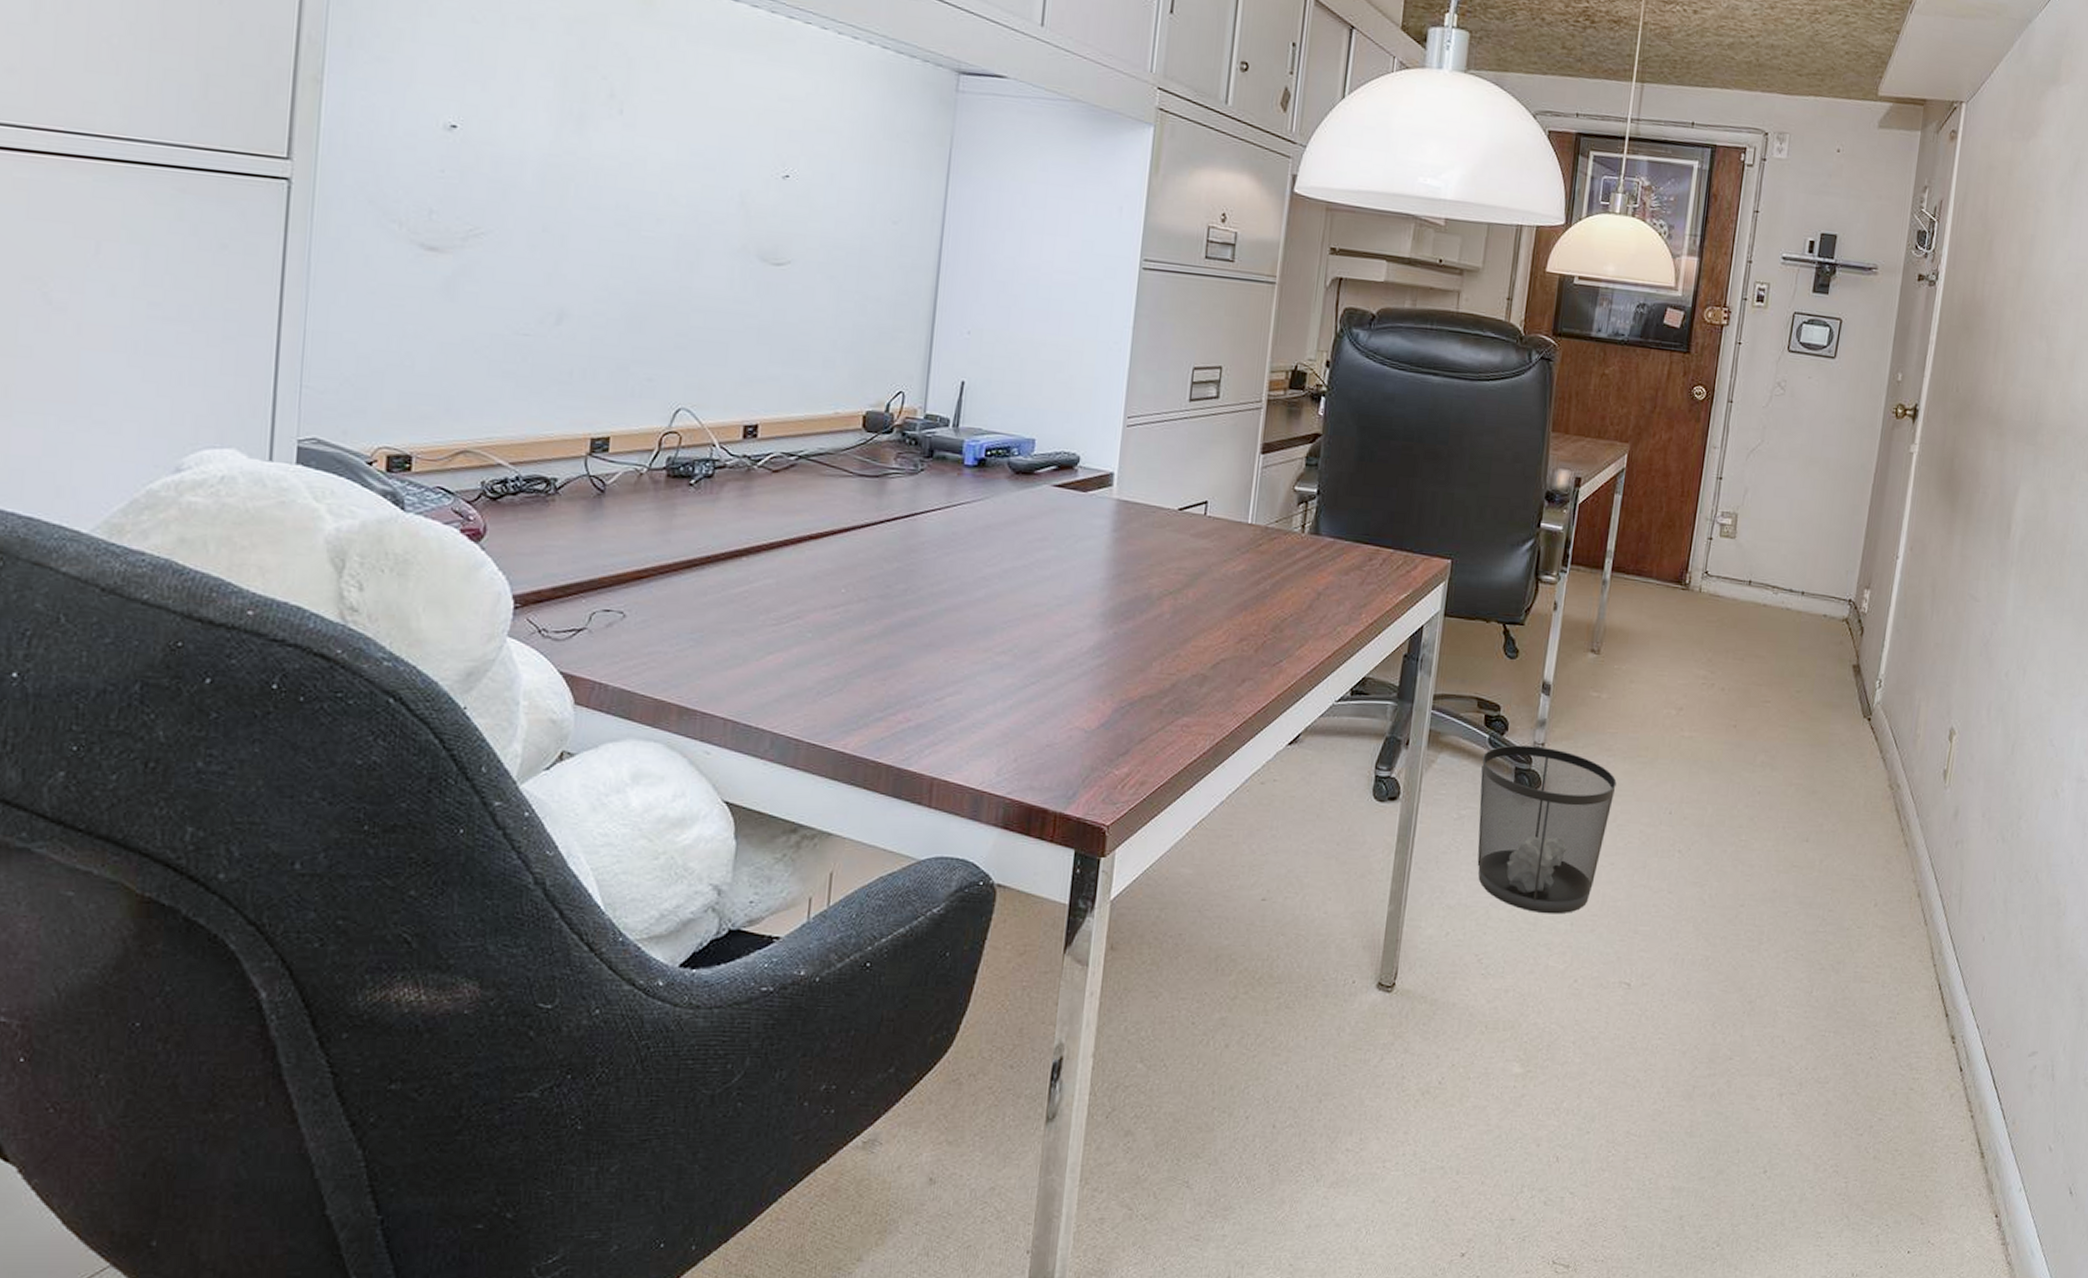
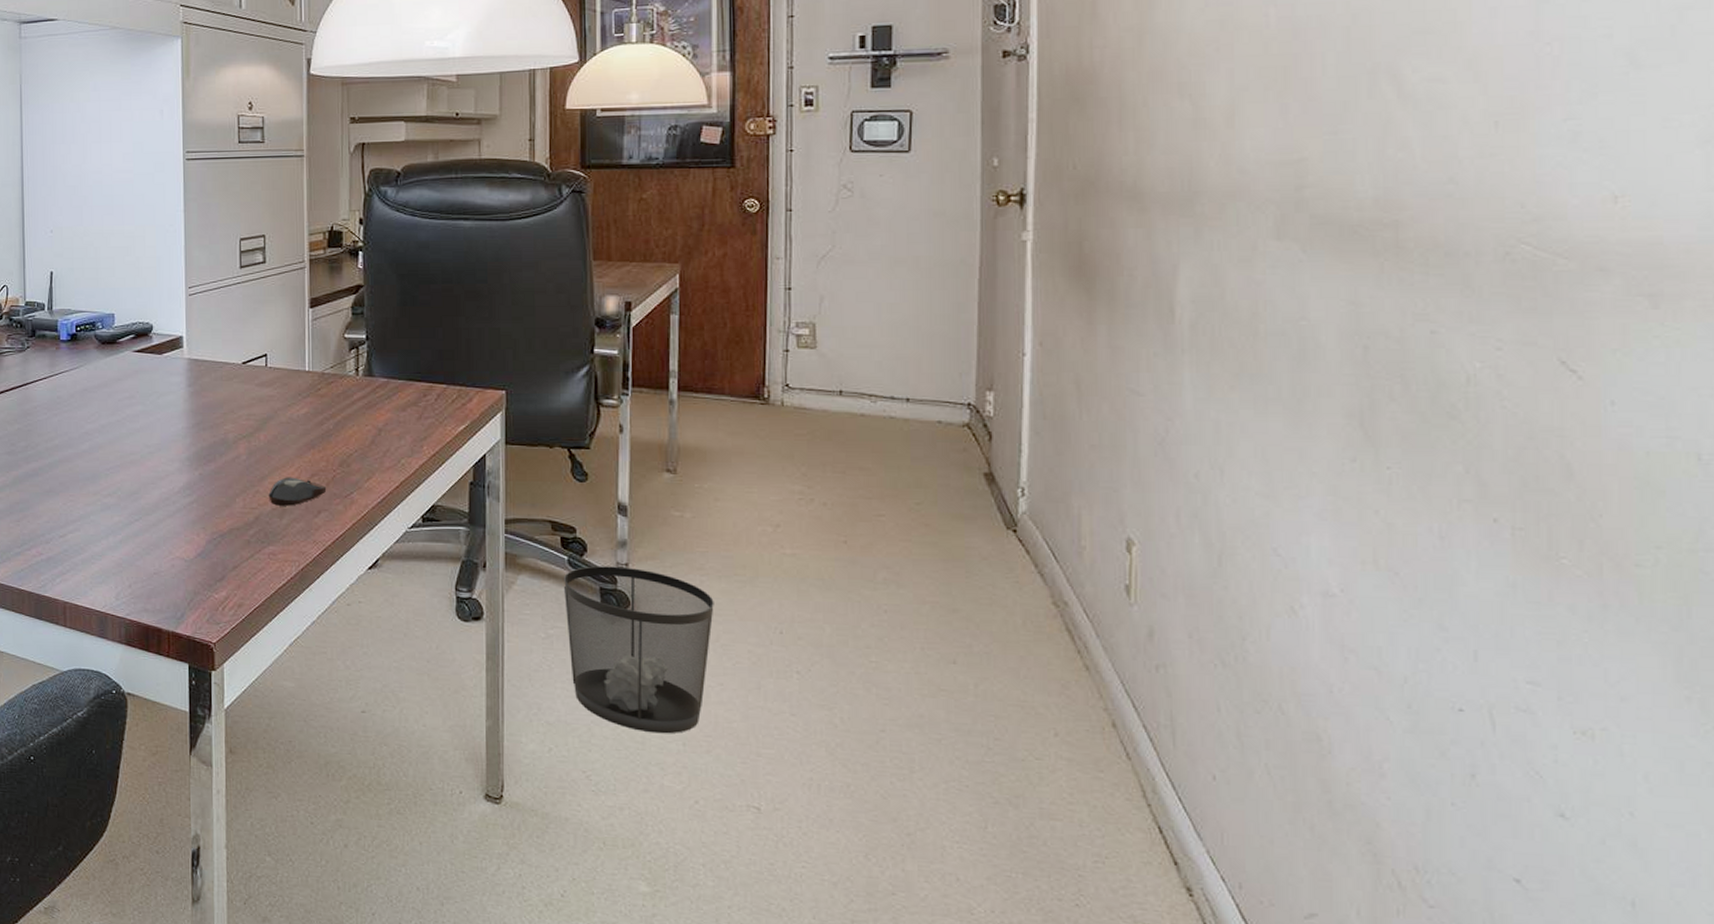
computer mouse: none [1189,640,1255,673] -> present [268,477,327,506]

